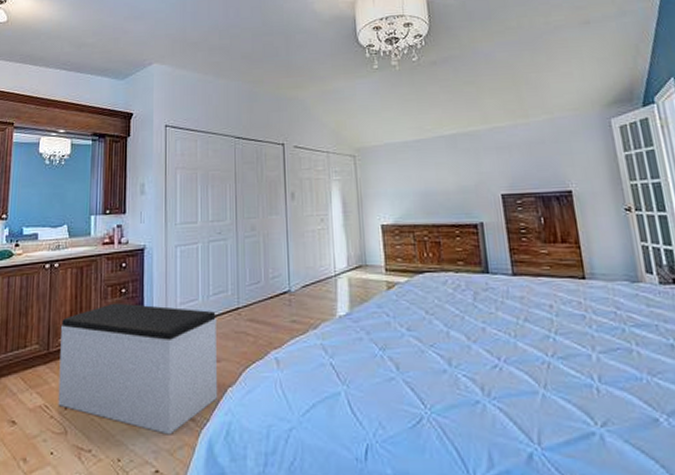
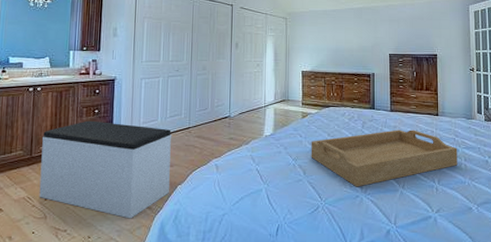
serving tray: none [402,301,626,388] -> present [311,129,458,187]

